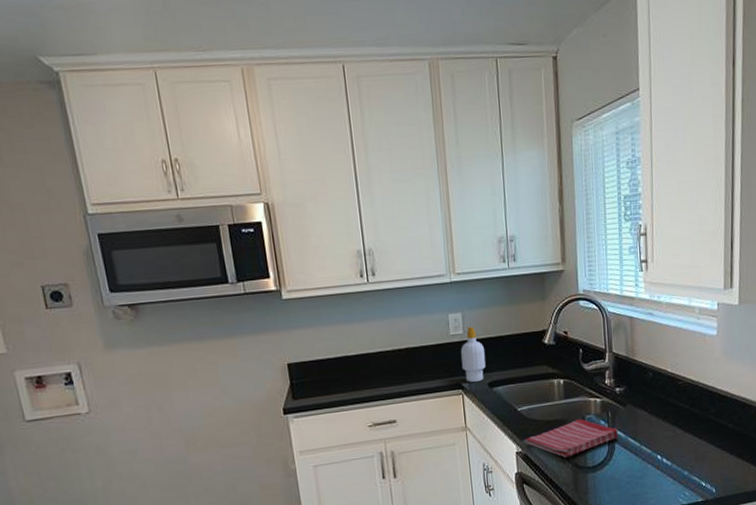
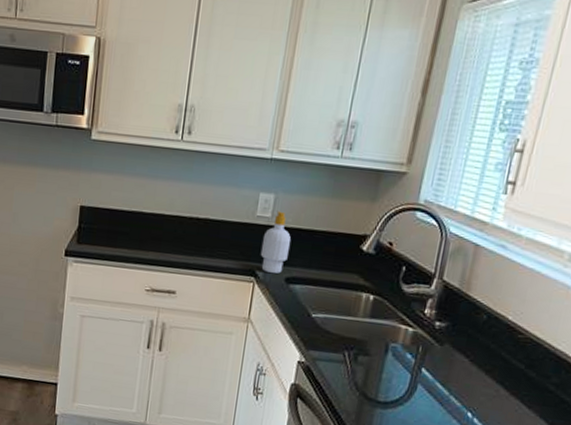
dish towel: present [525,419,619,458] -> none [311,344,426,384]

